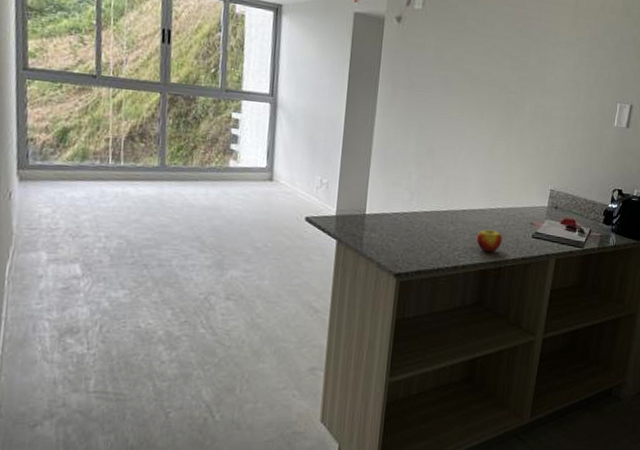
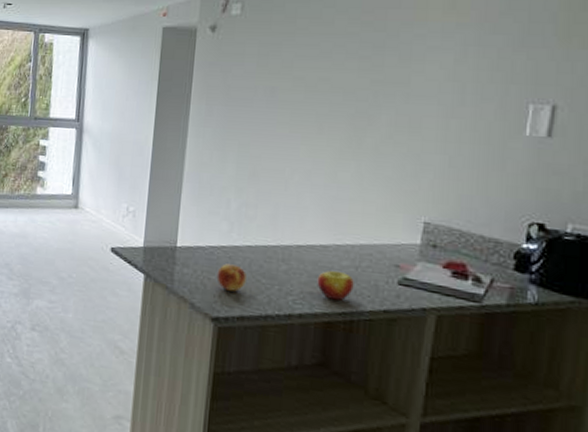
fruit: none [399,227,423,251] -> present [216,263,246,292]

